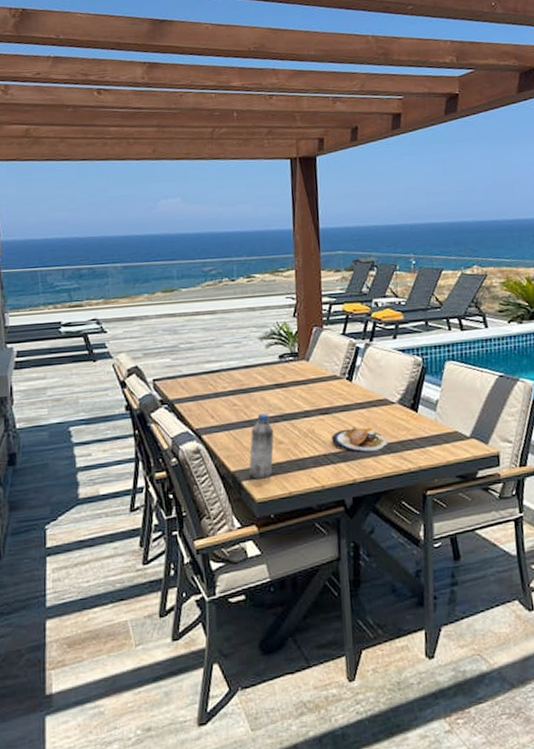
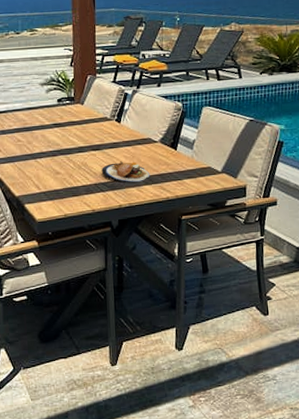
water bottle: present [249,413,274,479] -> none [31,148,53,203]

